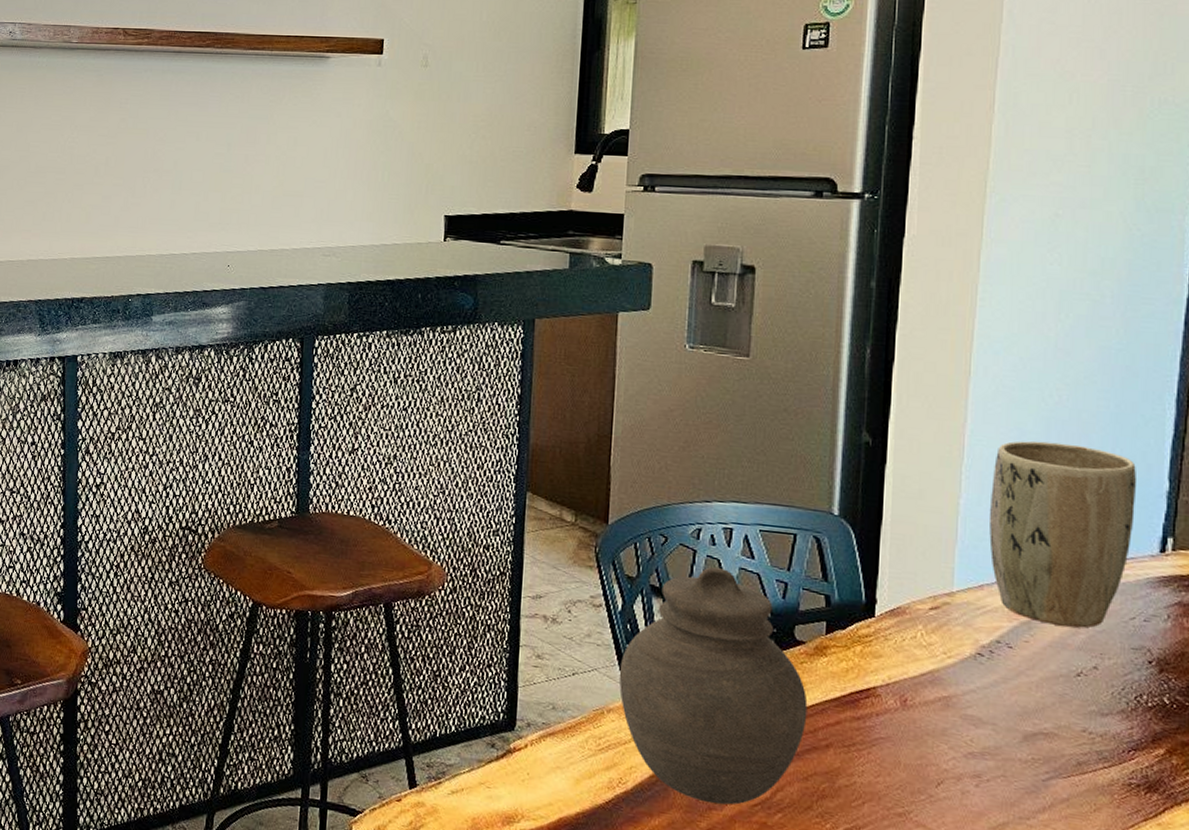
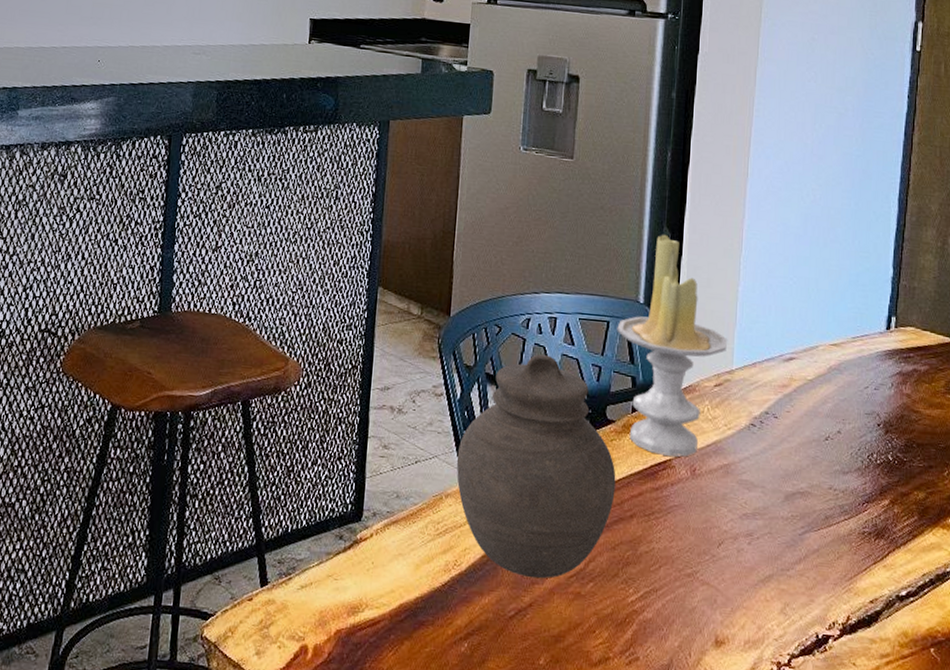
candle: none [806,439,947,686] -> present [617,234,728,457]
plant pot: present [989,441,1138,628] -> none [761,234,871,398]

